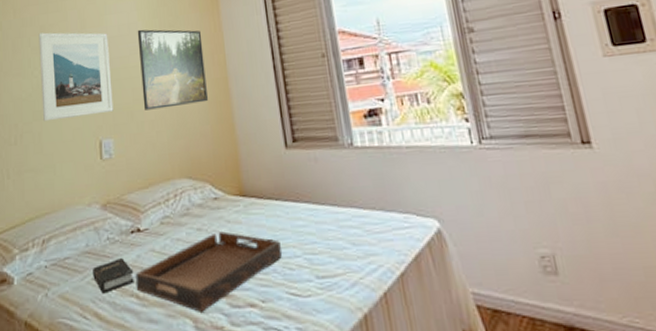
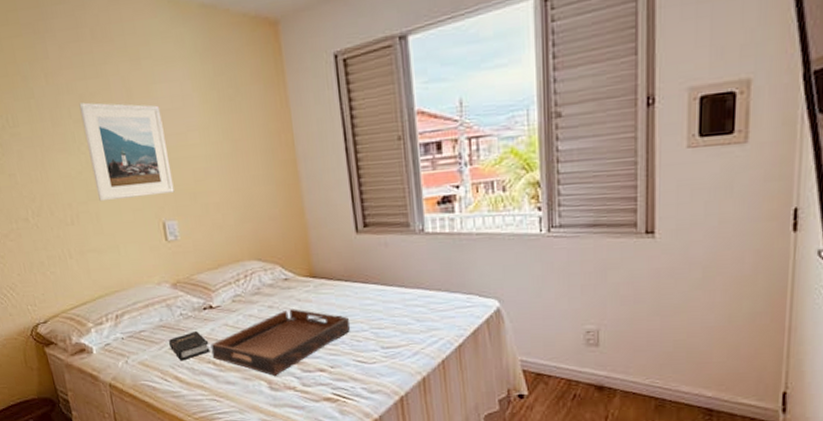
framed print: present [137,29,208,110] -> none [193,102,276,192]

